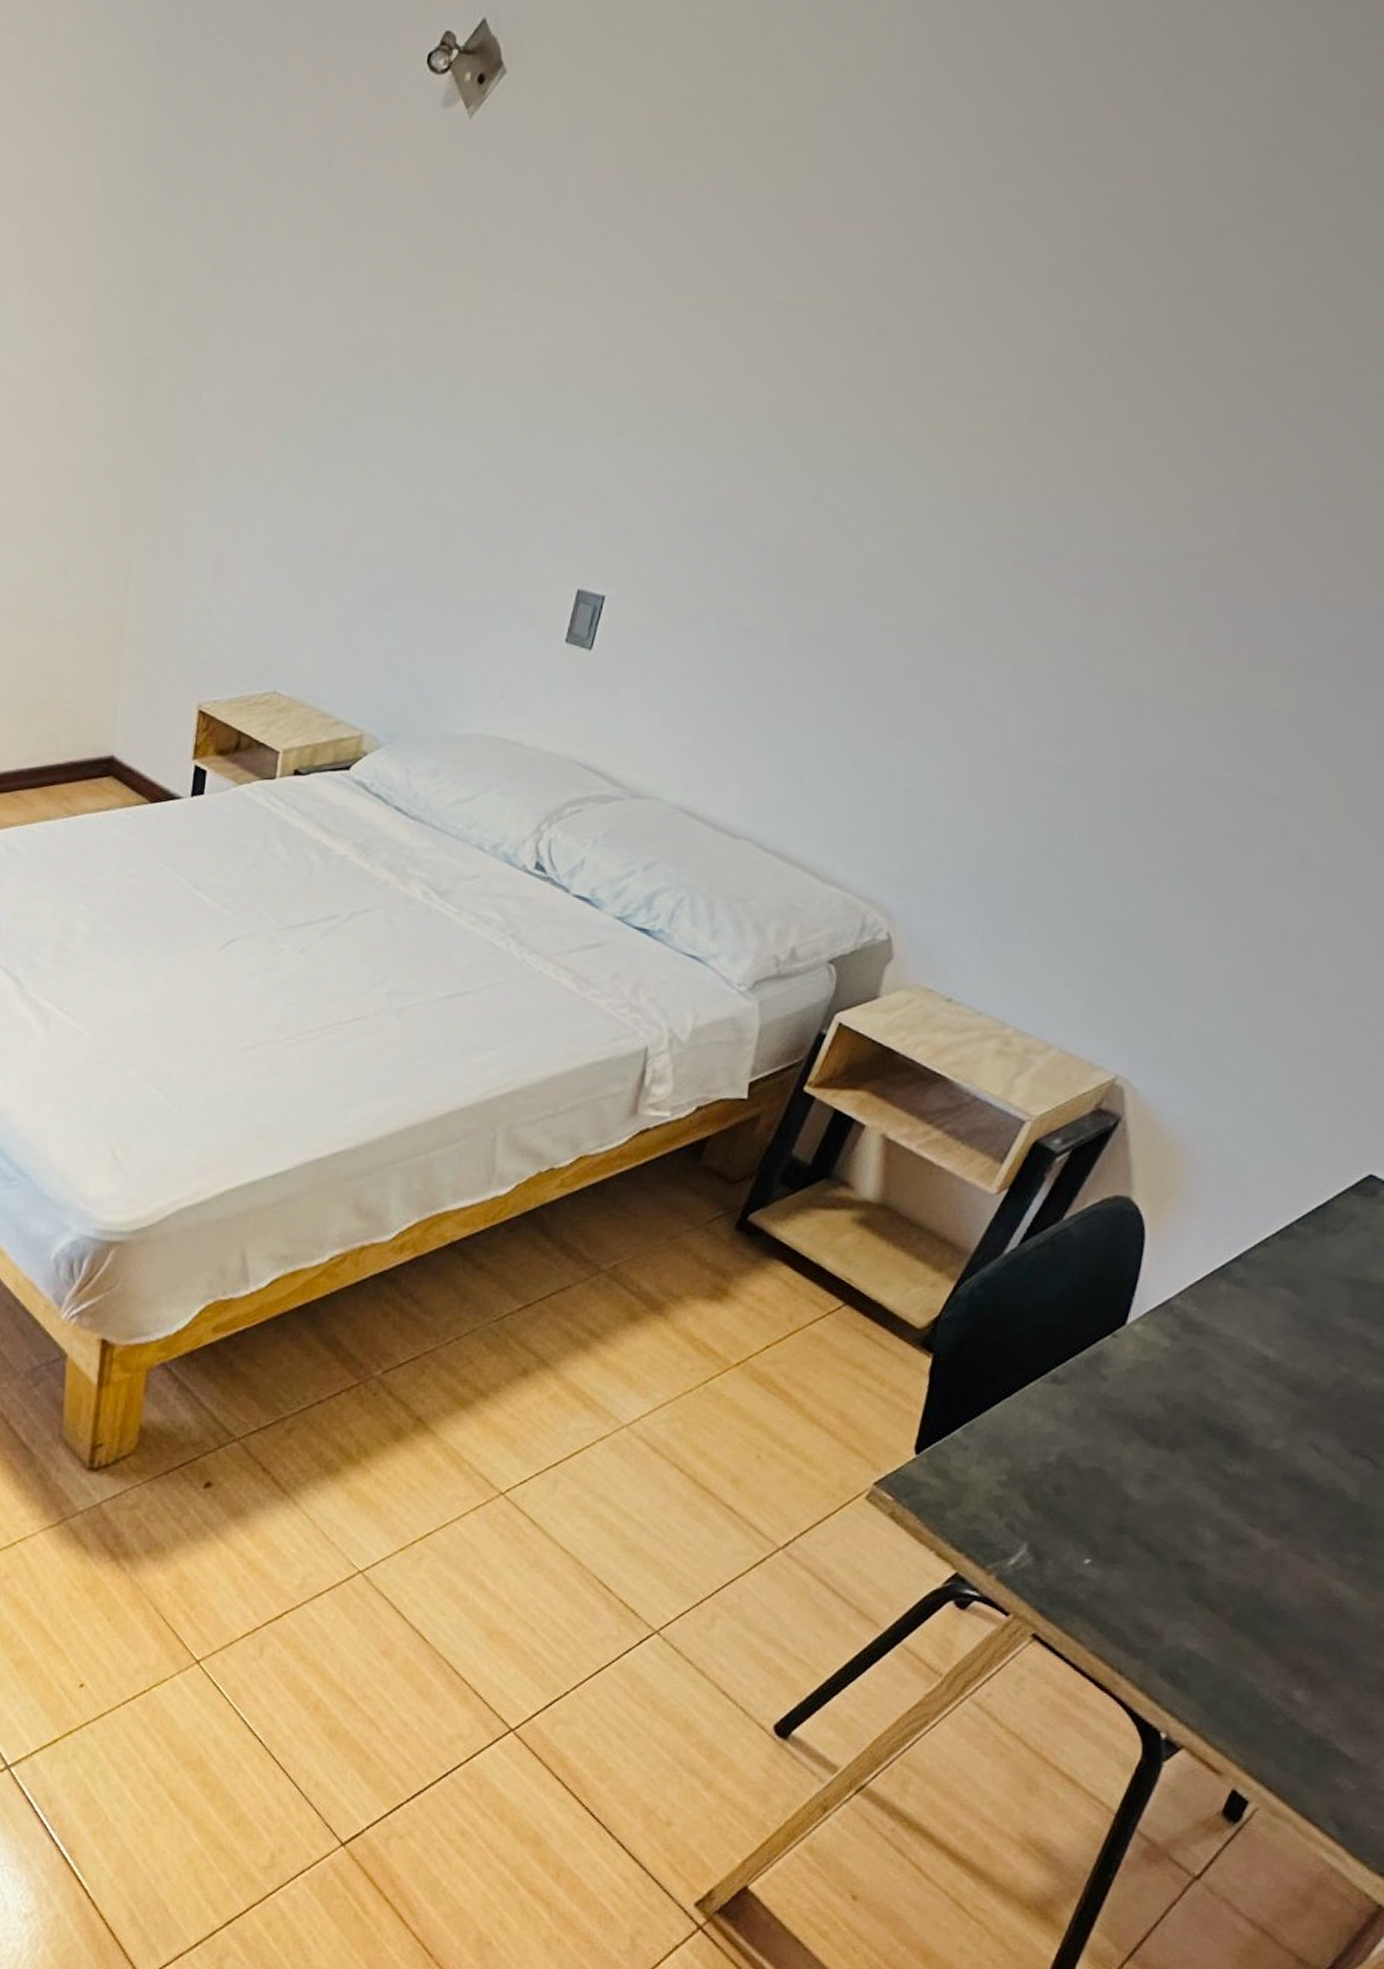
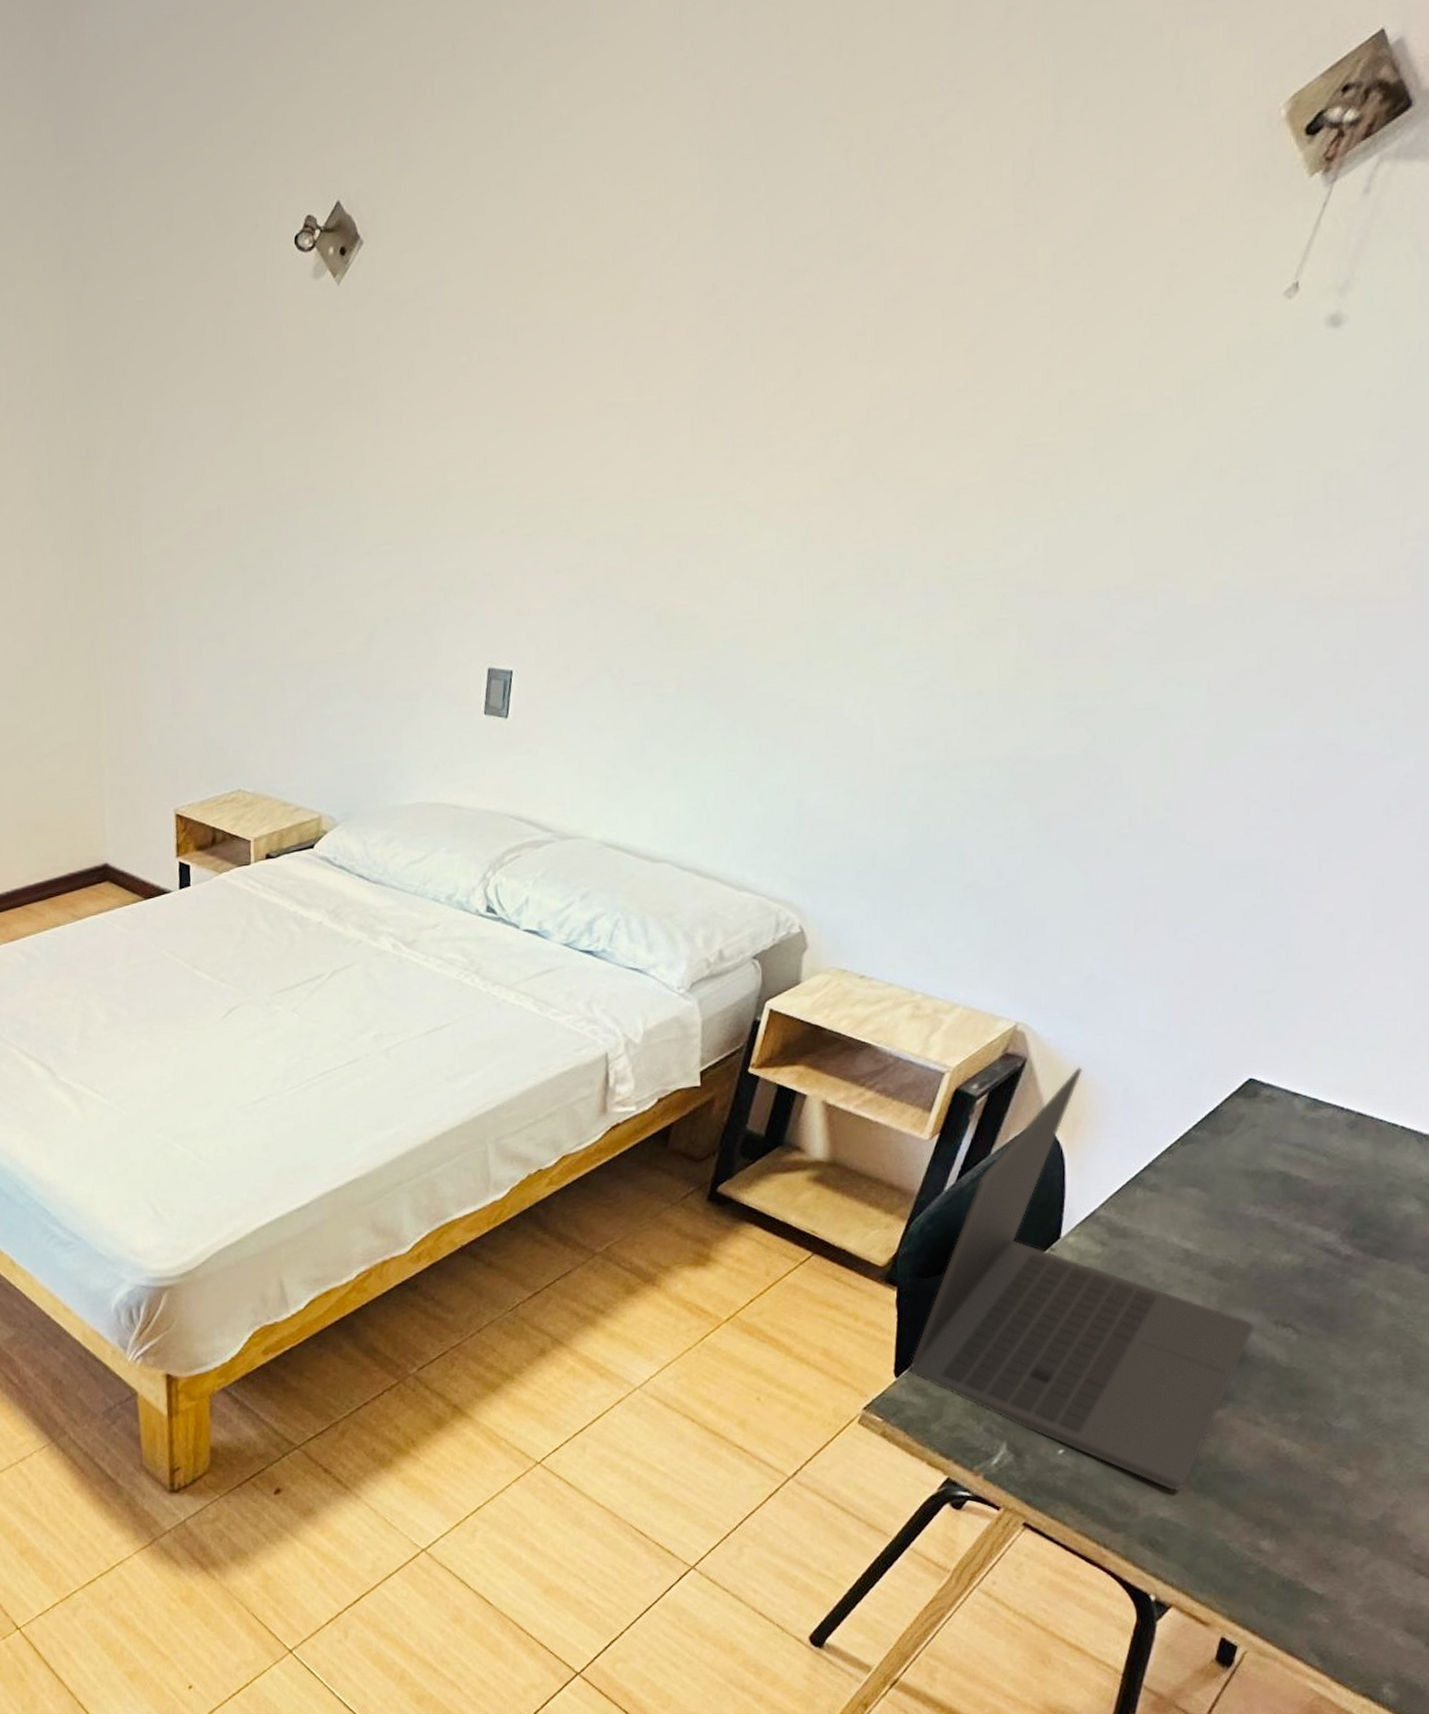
laptop: none [932,1136,1329,1623] -> present [910,1067,1256,1491]

